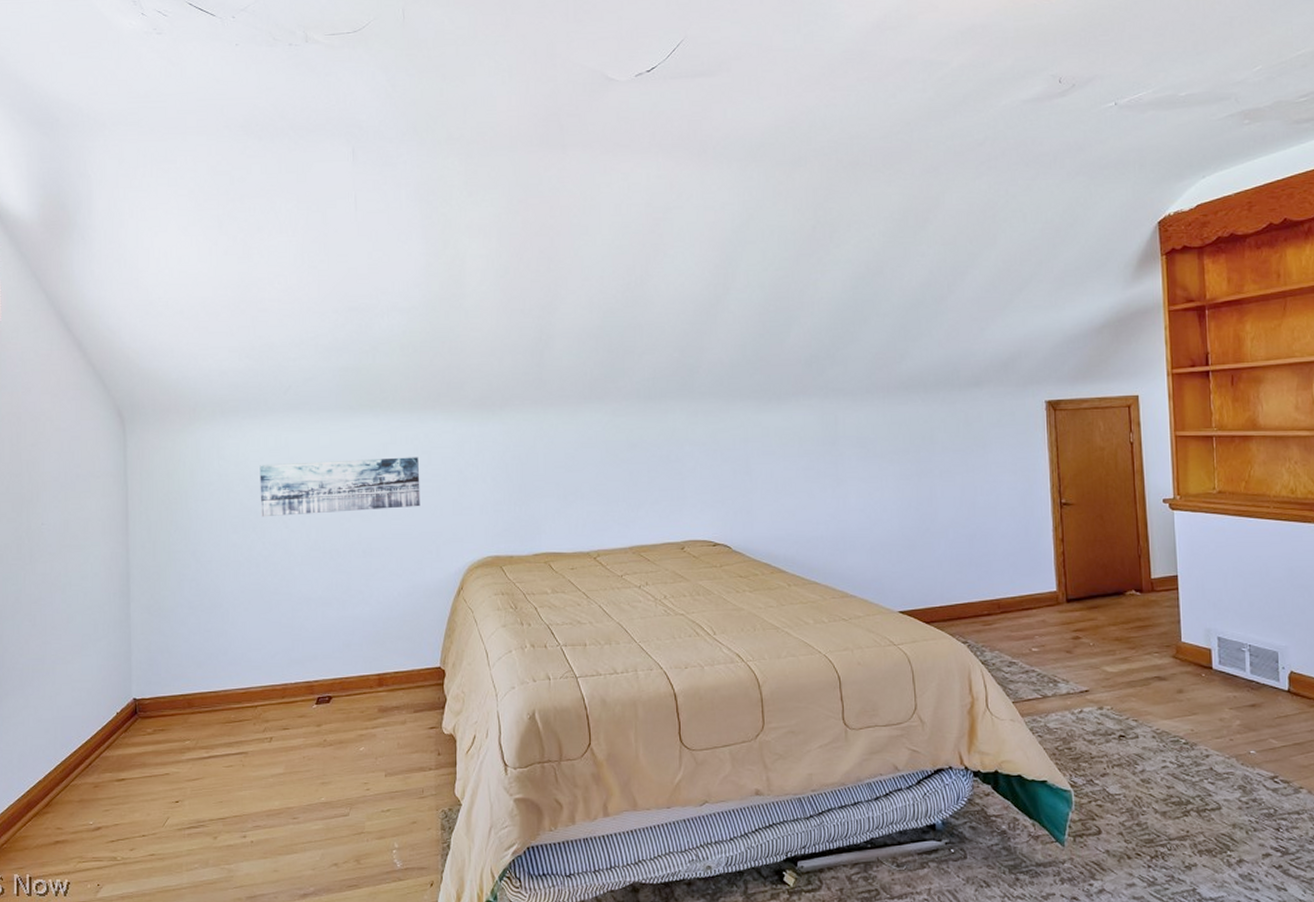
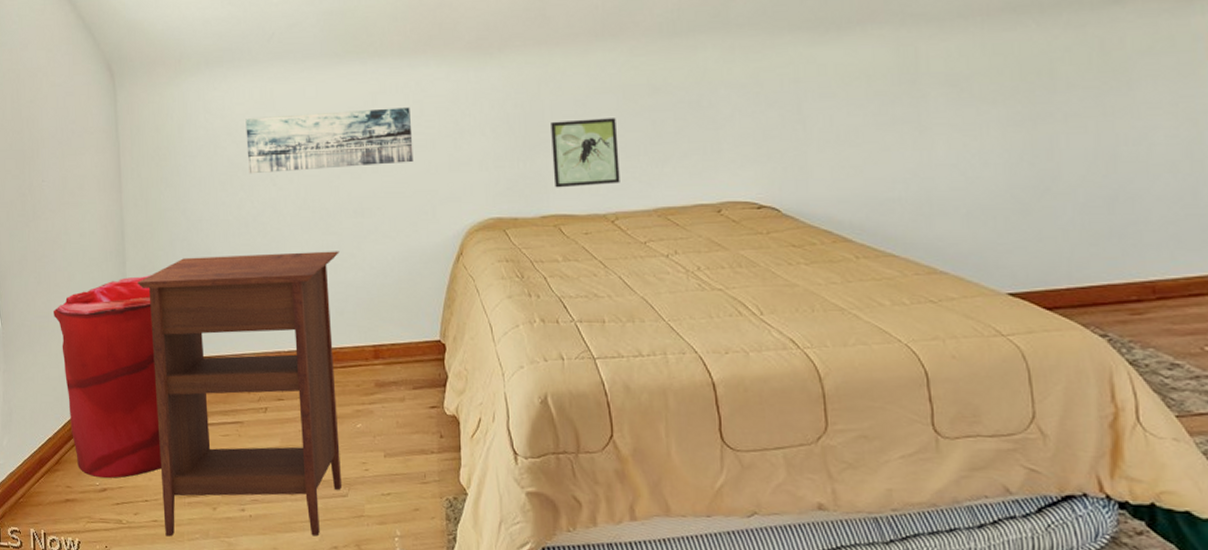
laundry hamper: none [48,615,161,816] -> present [53,275,161,478]
nightstand: none [142,588,348,869] -> present [137,251,341,537]
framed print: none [544,469,602,530] -> present [551,118,620,188]

